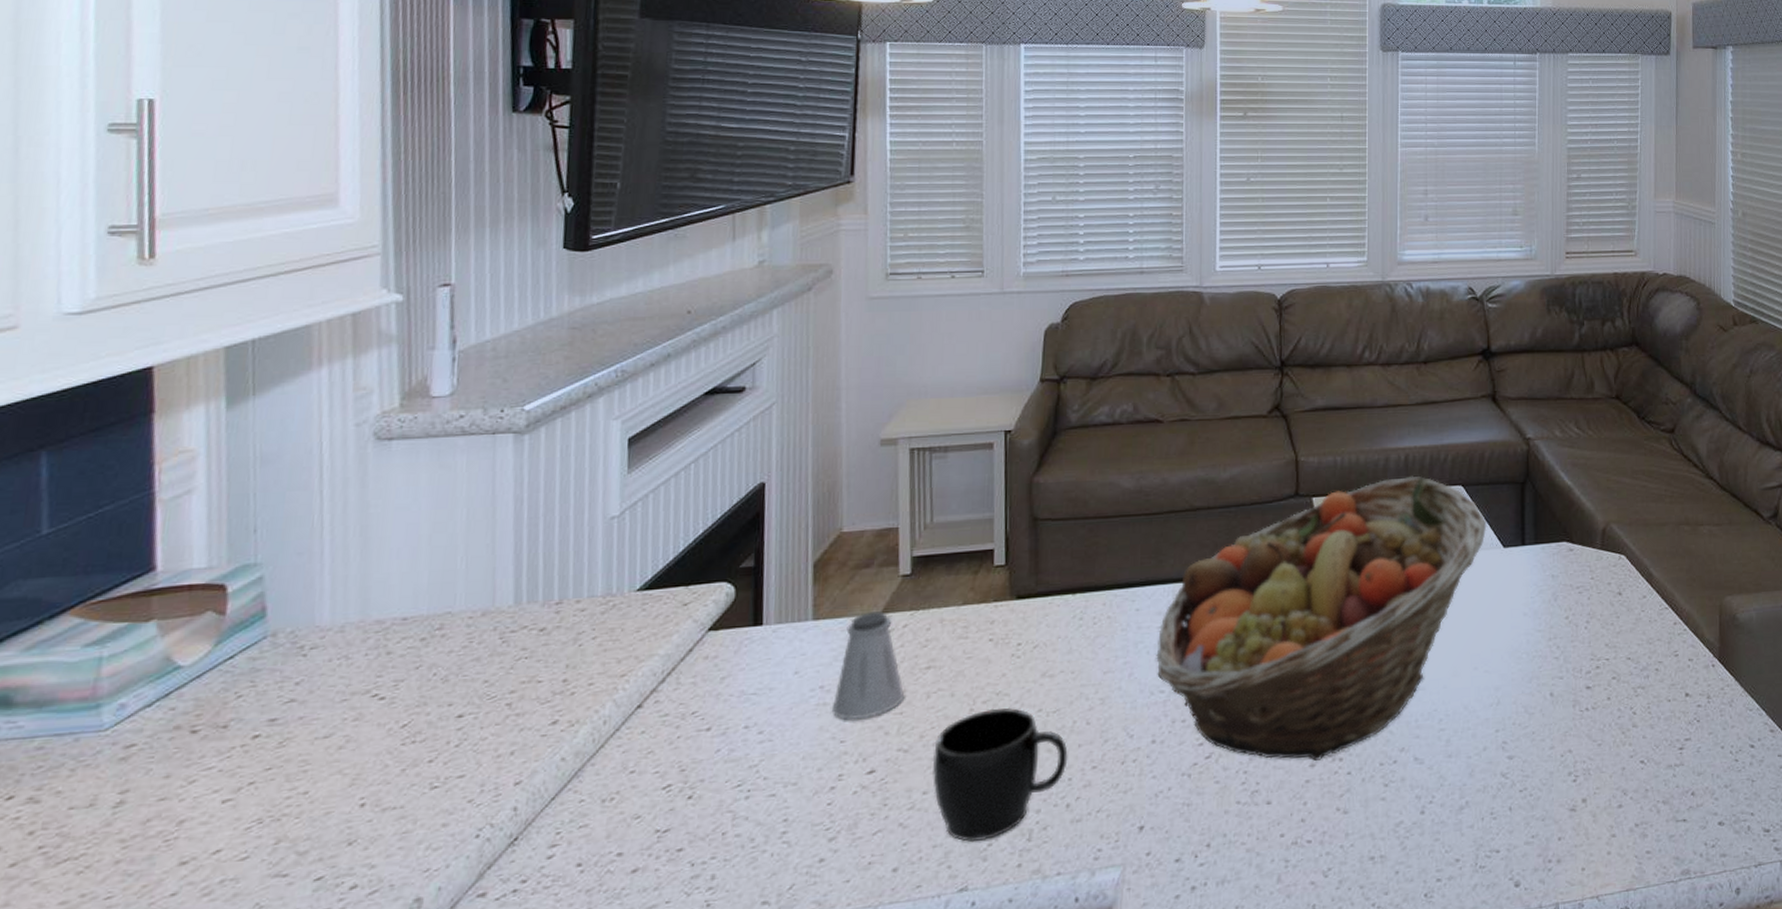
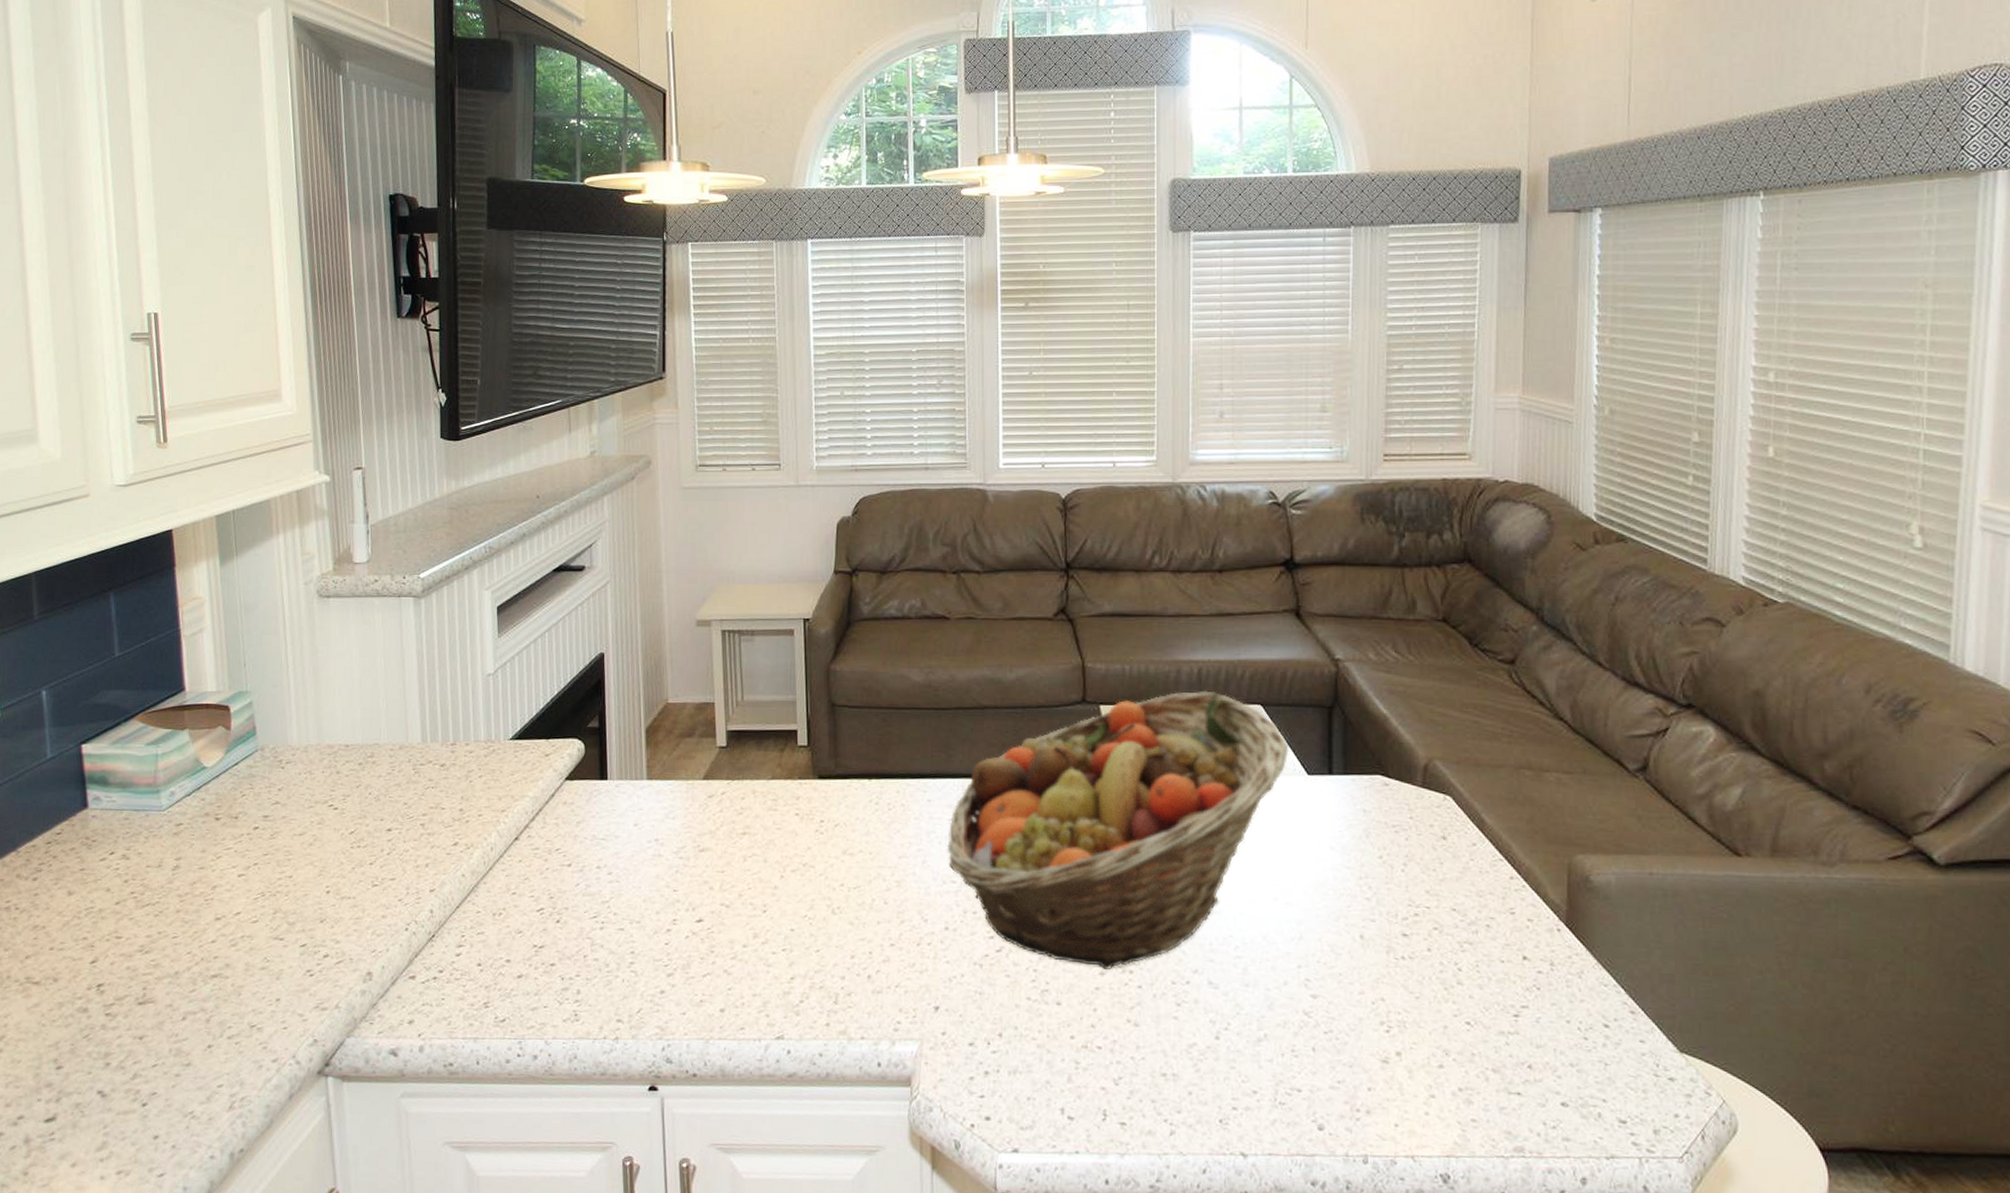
saltshaker: present [833,610,905,721] -> none [666,777,725,873]
mug: present [932,707,1068,843] -> none [750,877,868,997]

